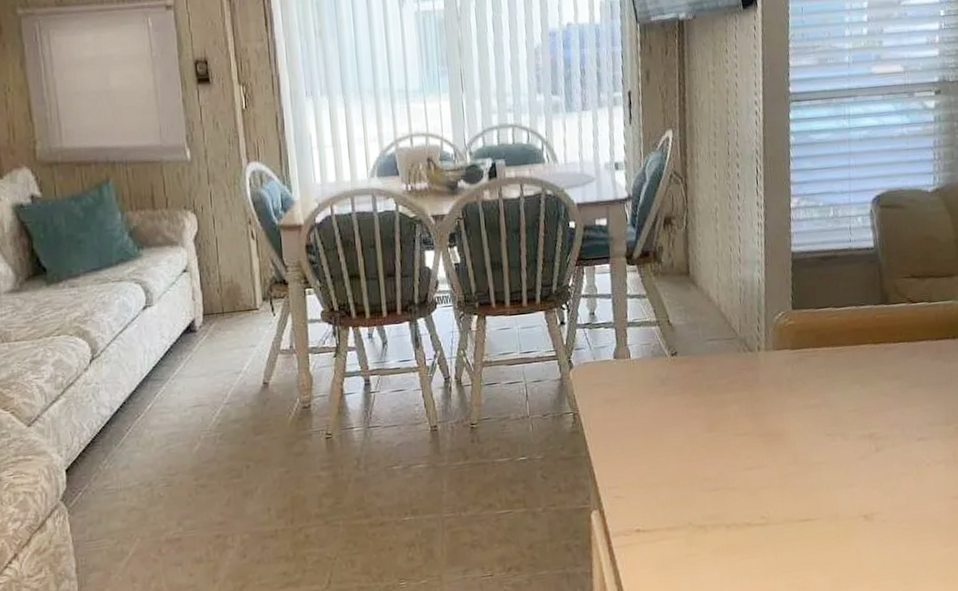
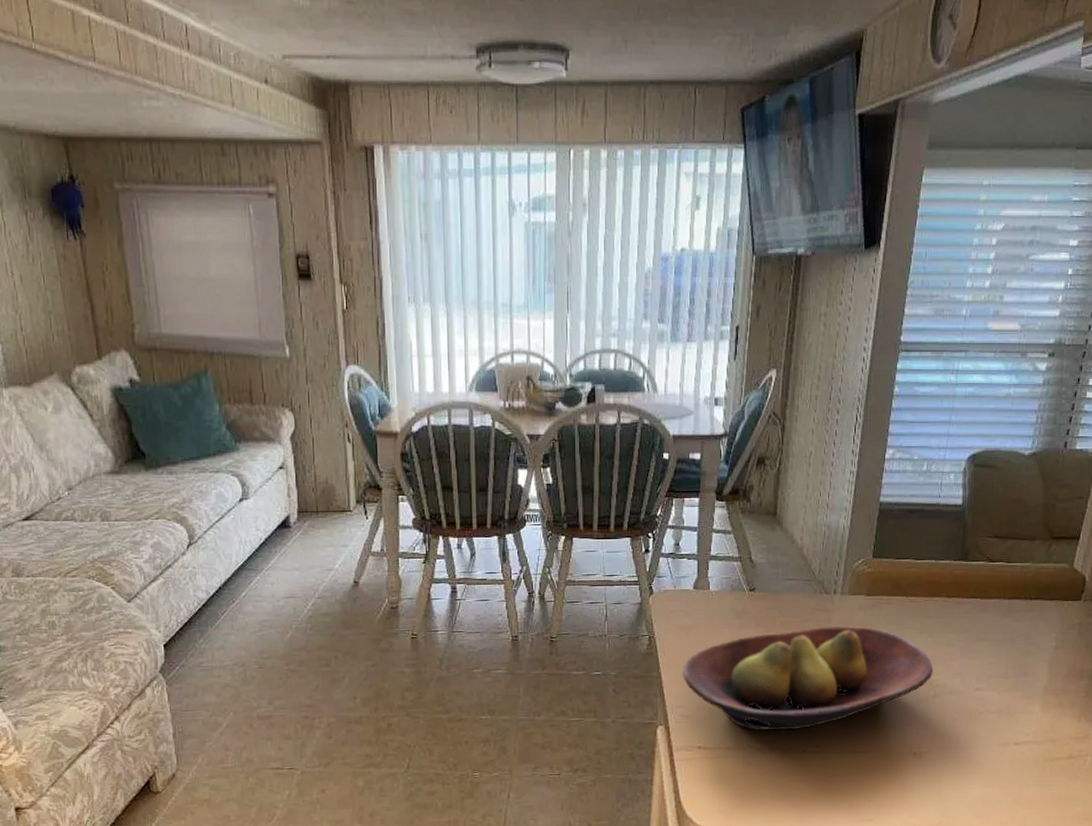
fruit bowl: none [611,382,872,506] -> present [683,626,933,731]

